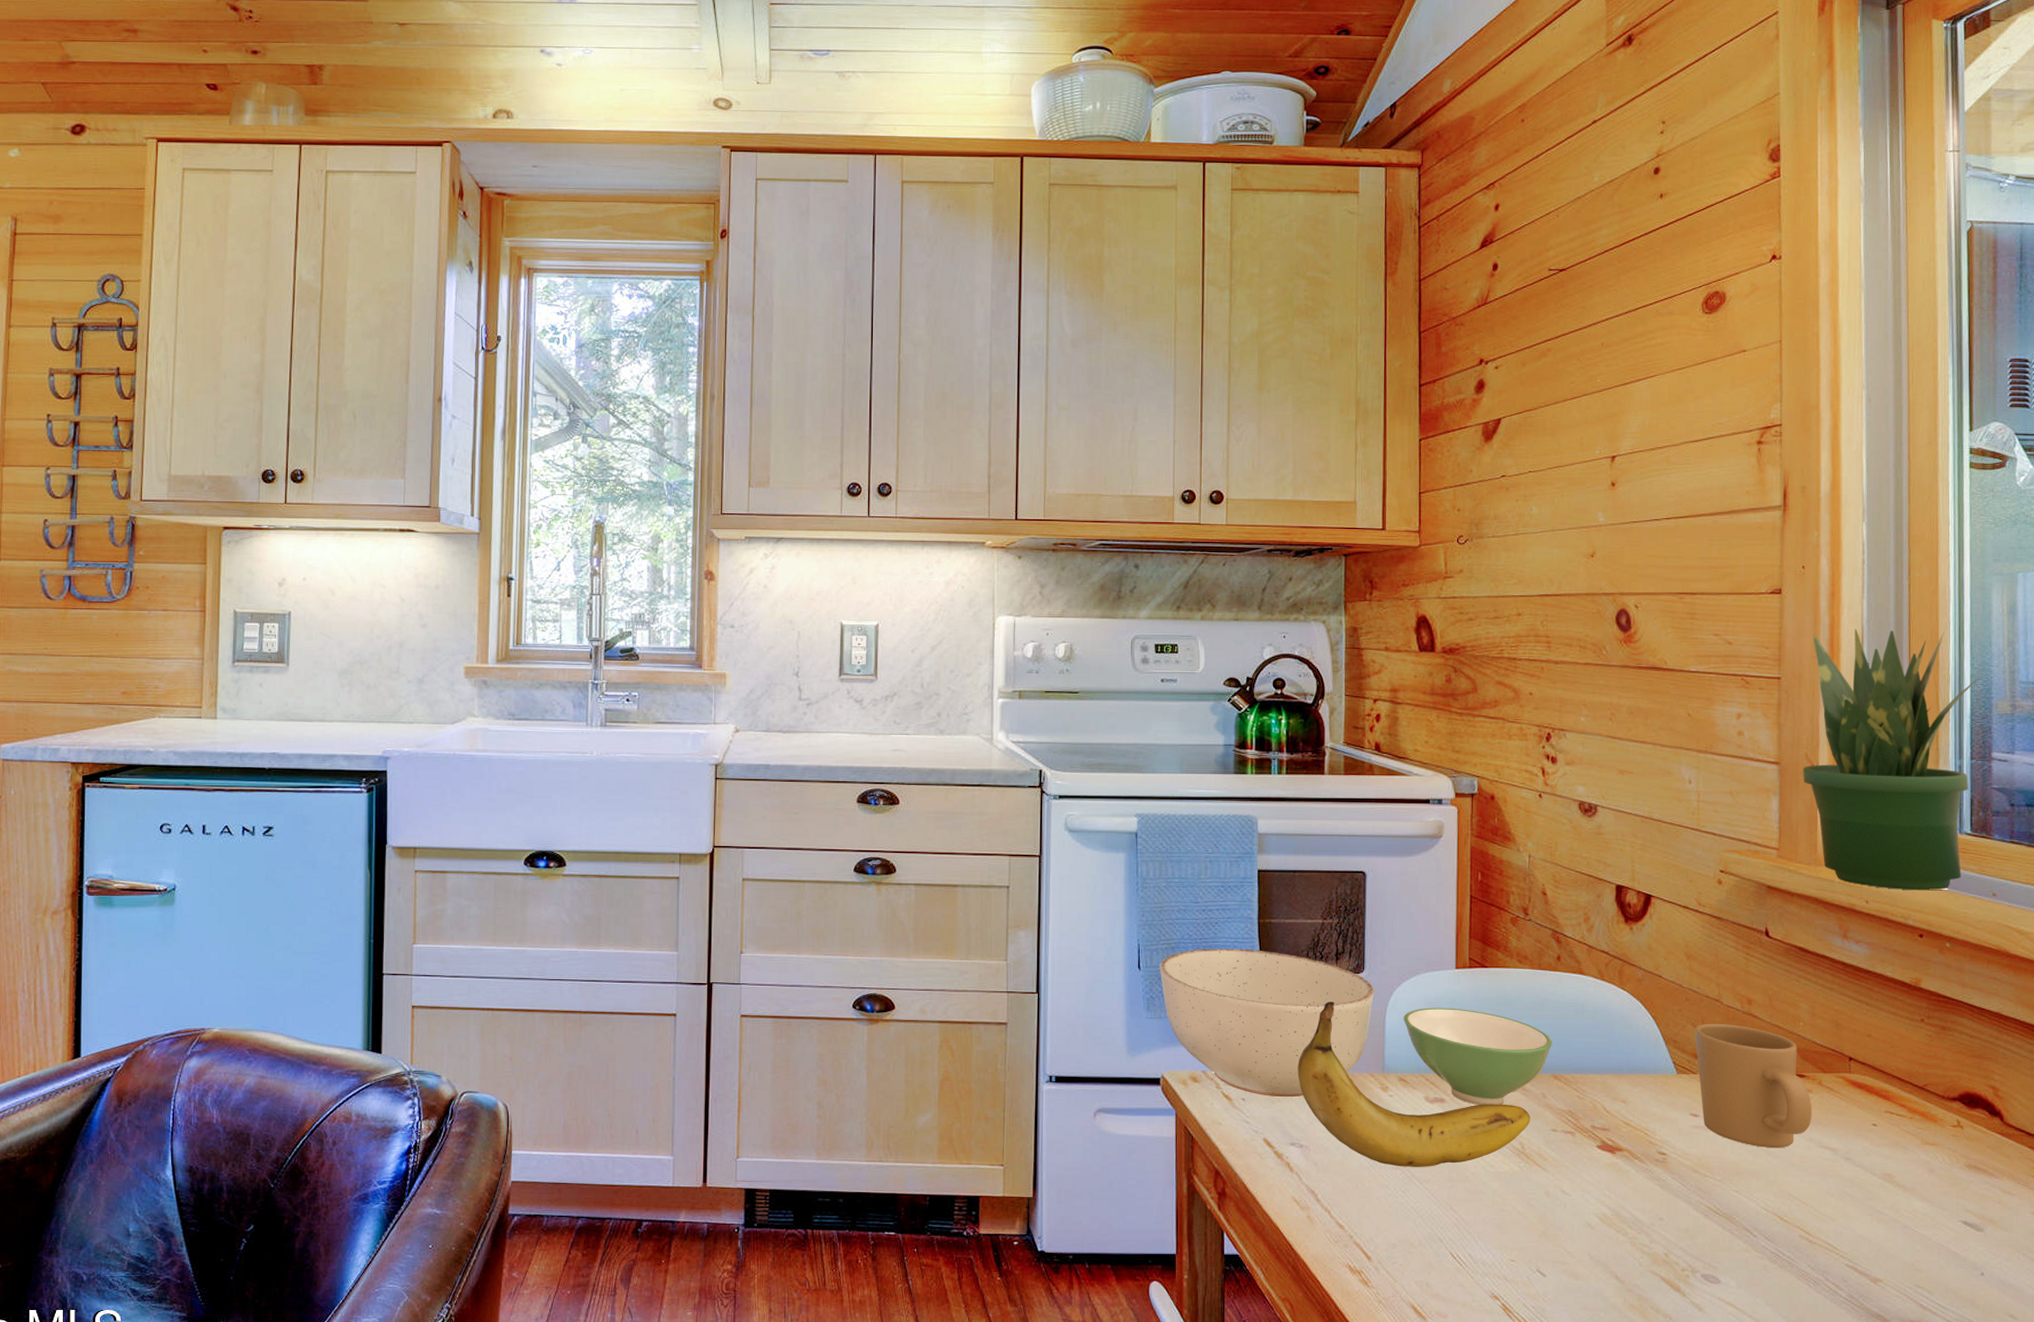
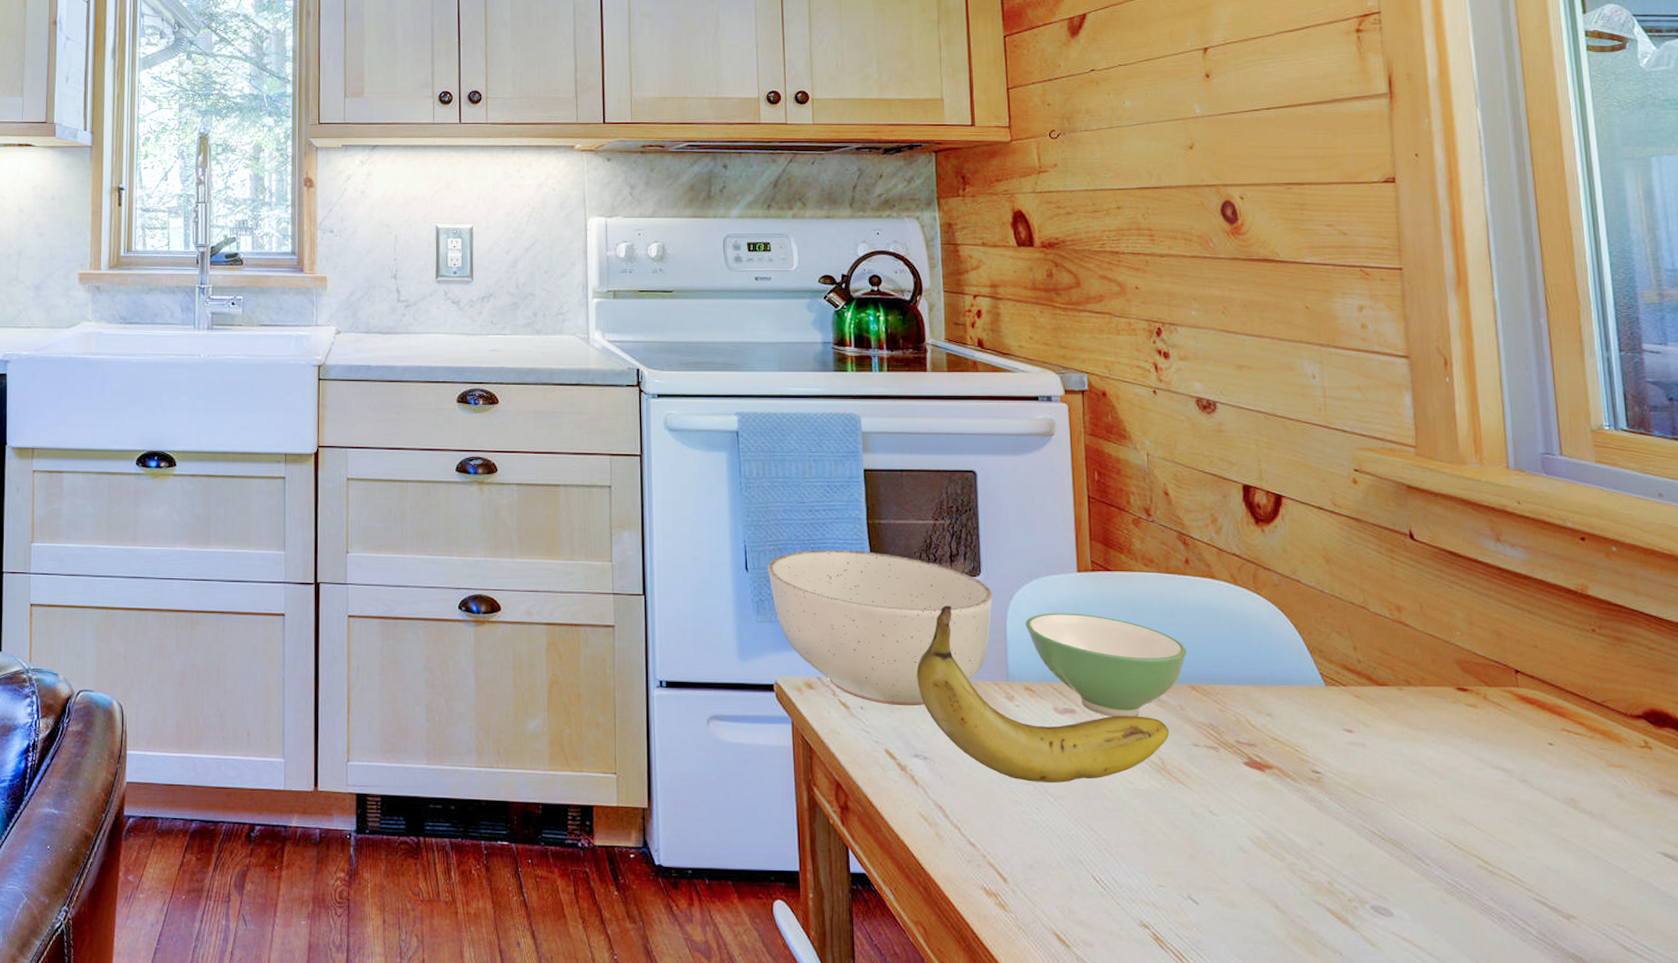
mug: present [1695,1023,1813,1149] -> none [1341,631,1480,769]
planter: present [1803,628,1981,891] -> none [1433,216,1622,491]

